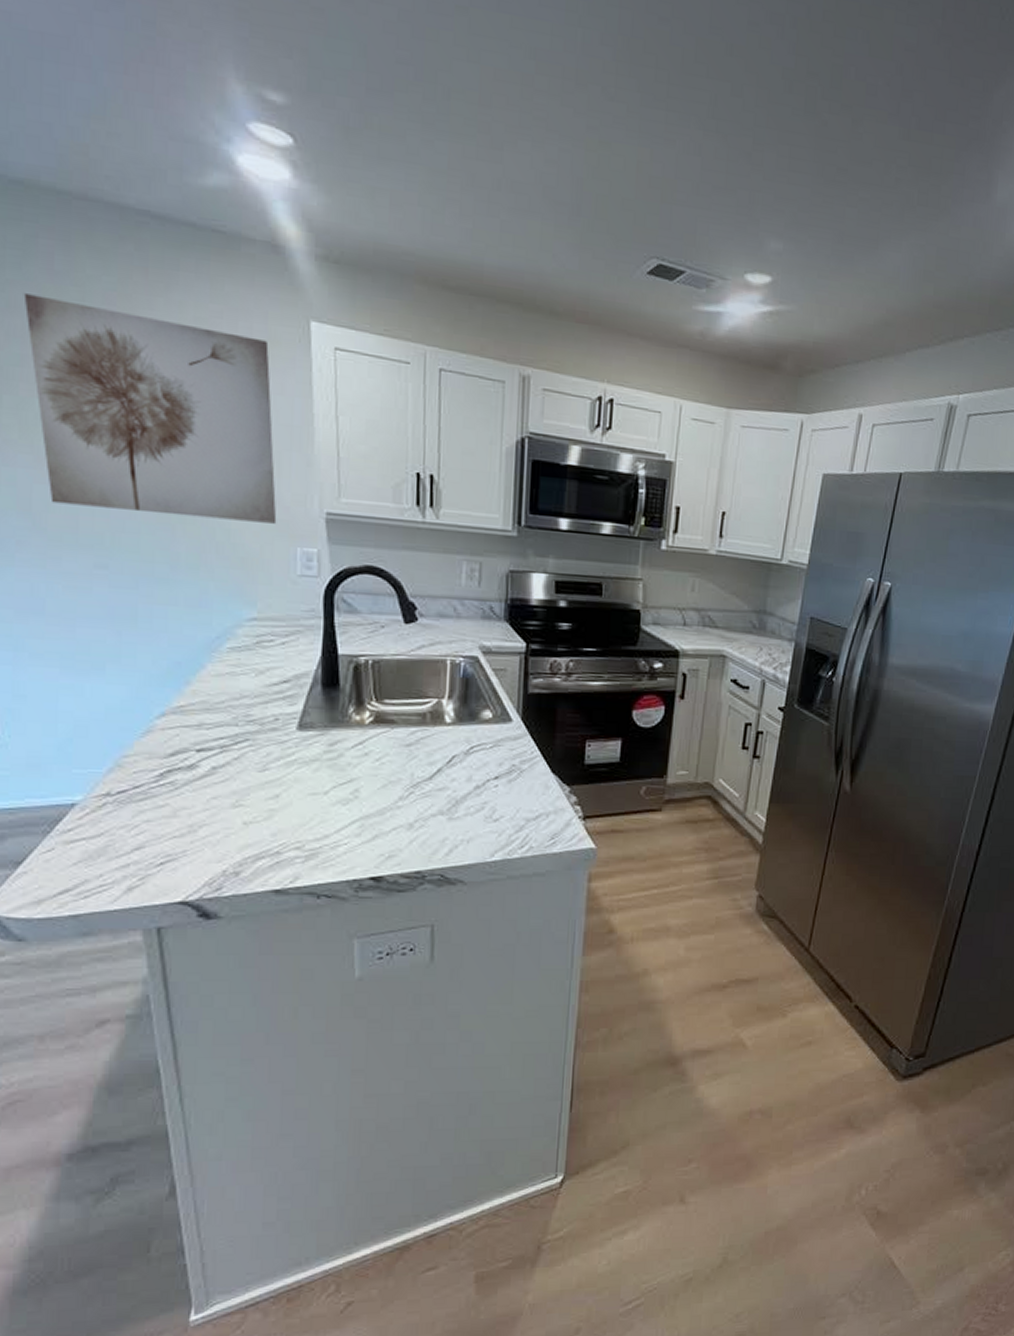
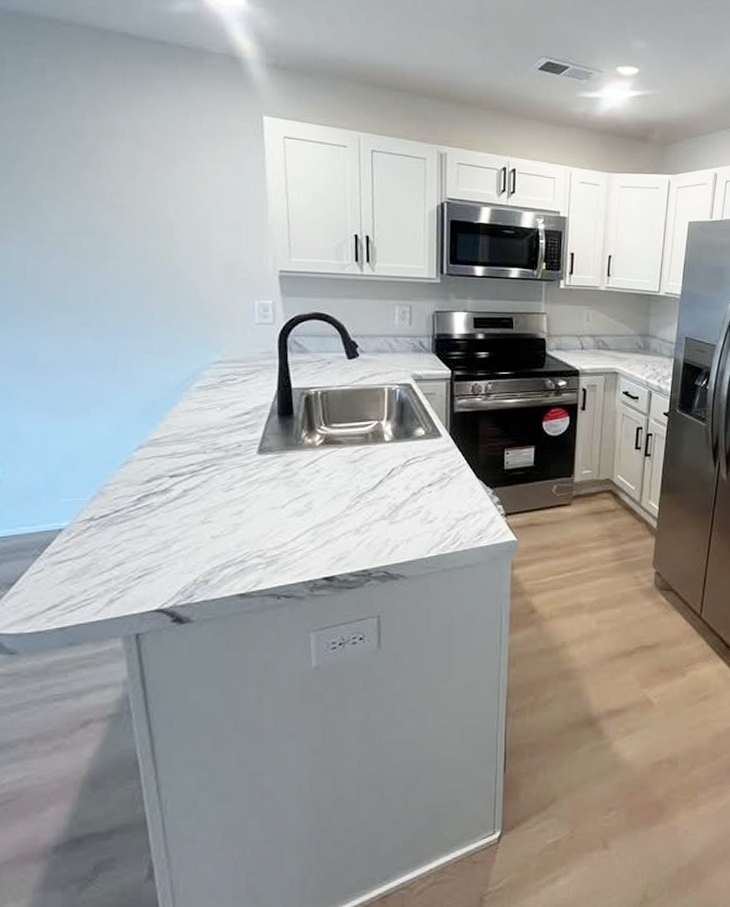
wall art: present [23,293,277,524] -> none [19,102,238,282]

